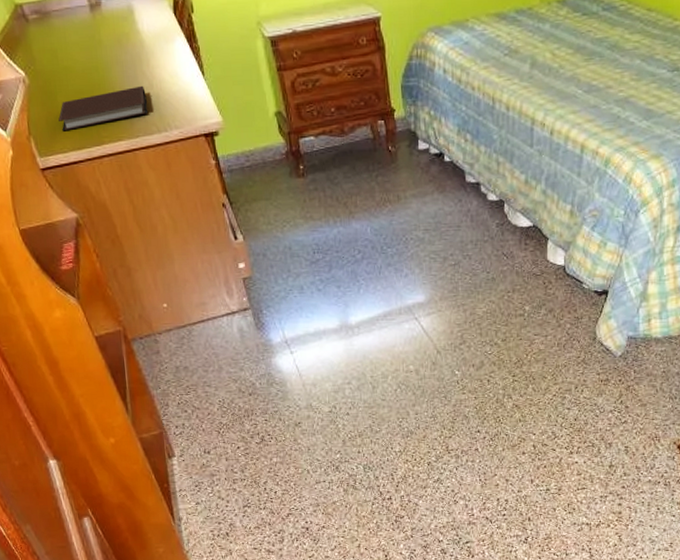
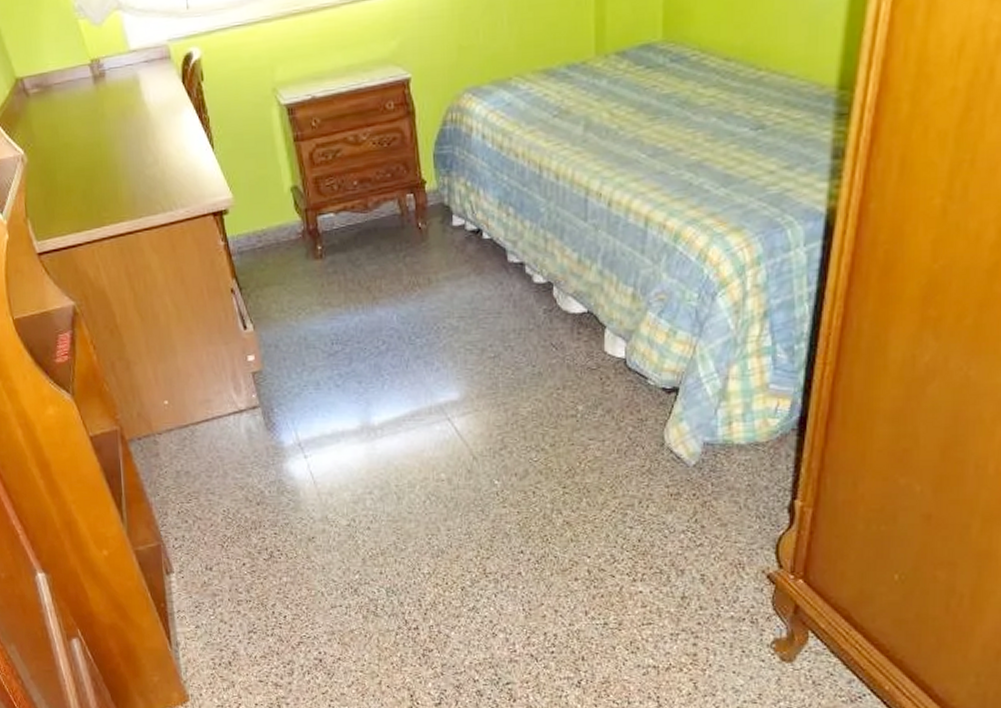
notebook: present [58,85,148,132] -> none [57,161,152,213]

